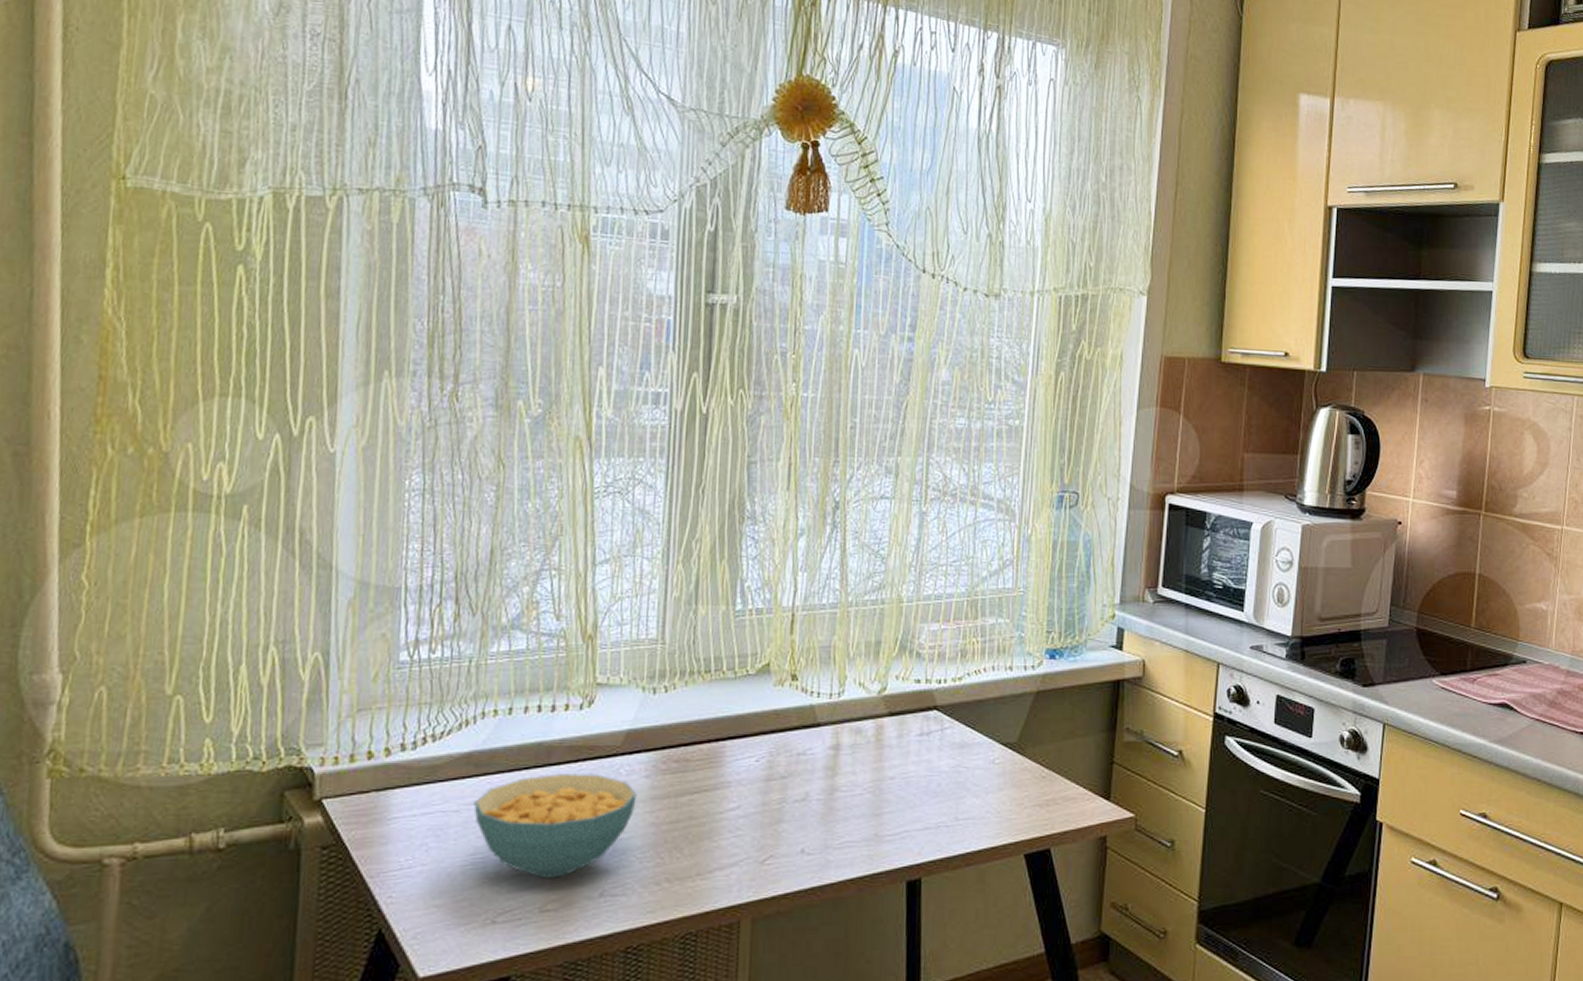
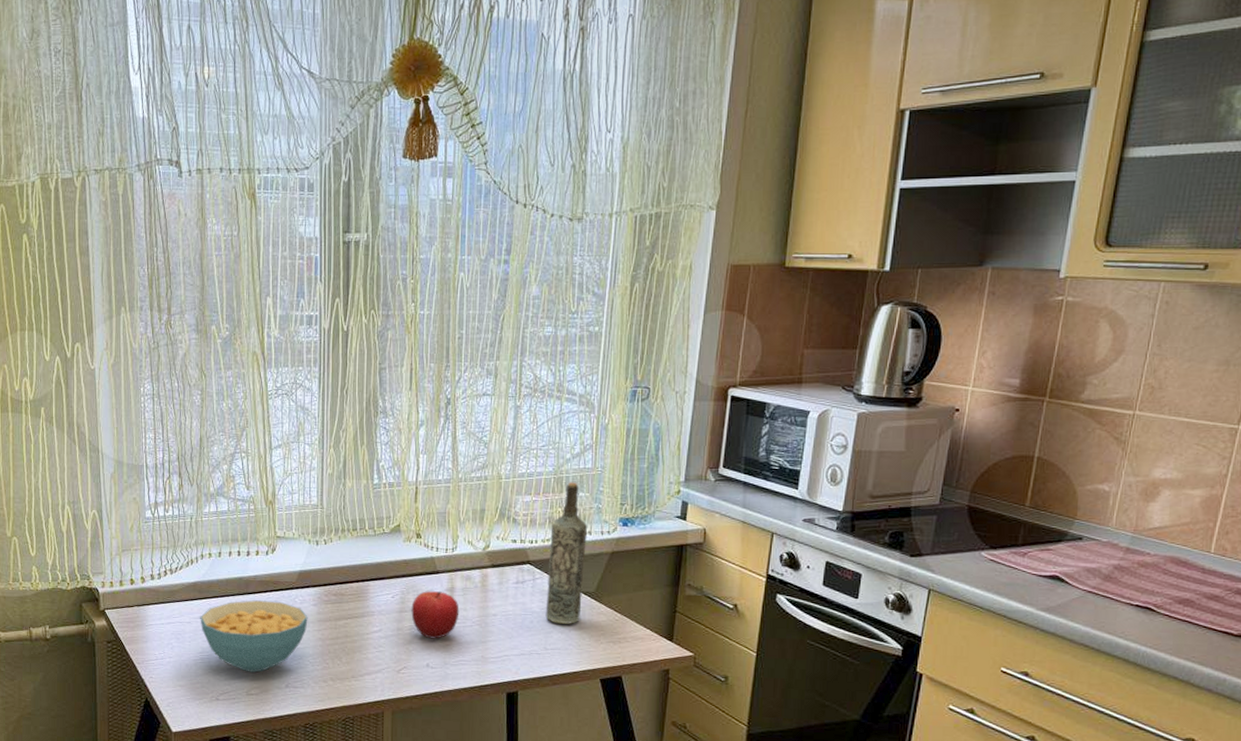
fruit: none [782,750,847,815] -> present [411,591,460,639]
bottle: none [956,606,1009,785] -> present [545,482,588,624]

